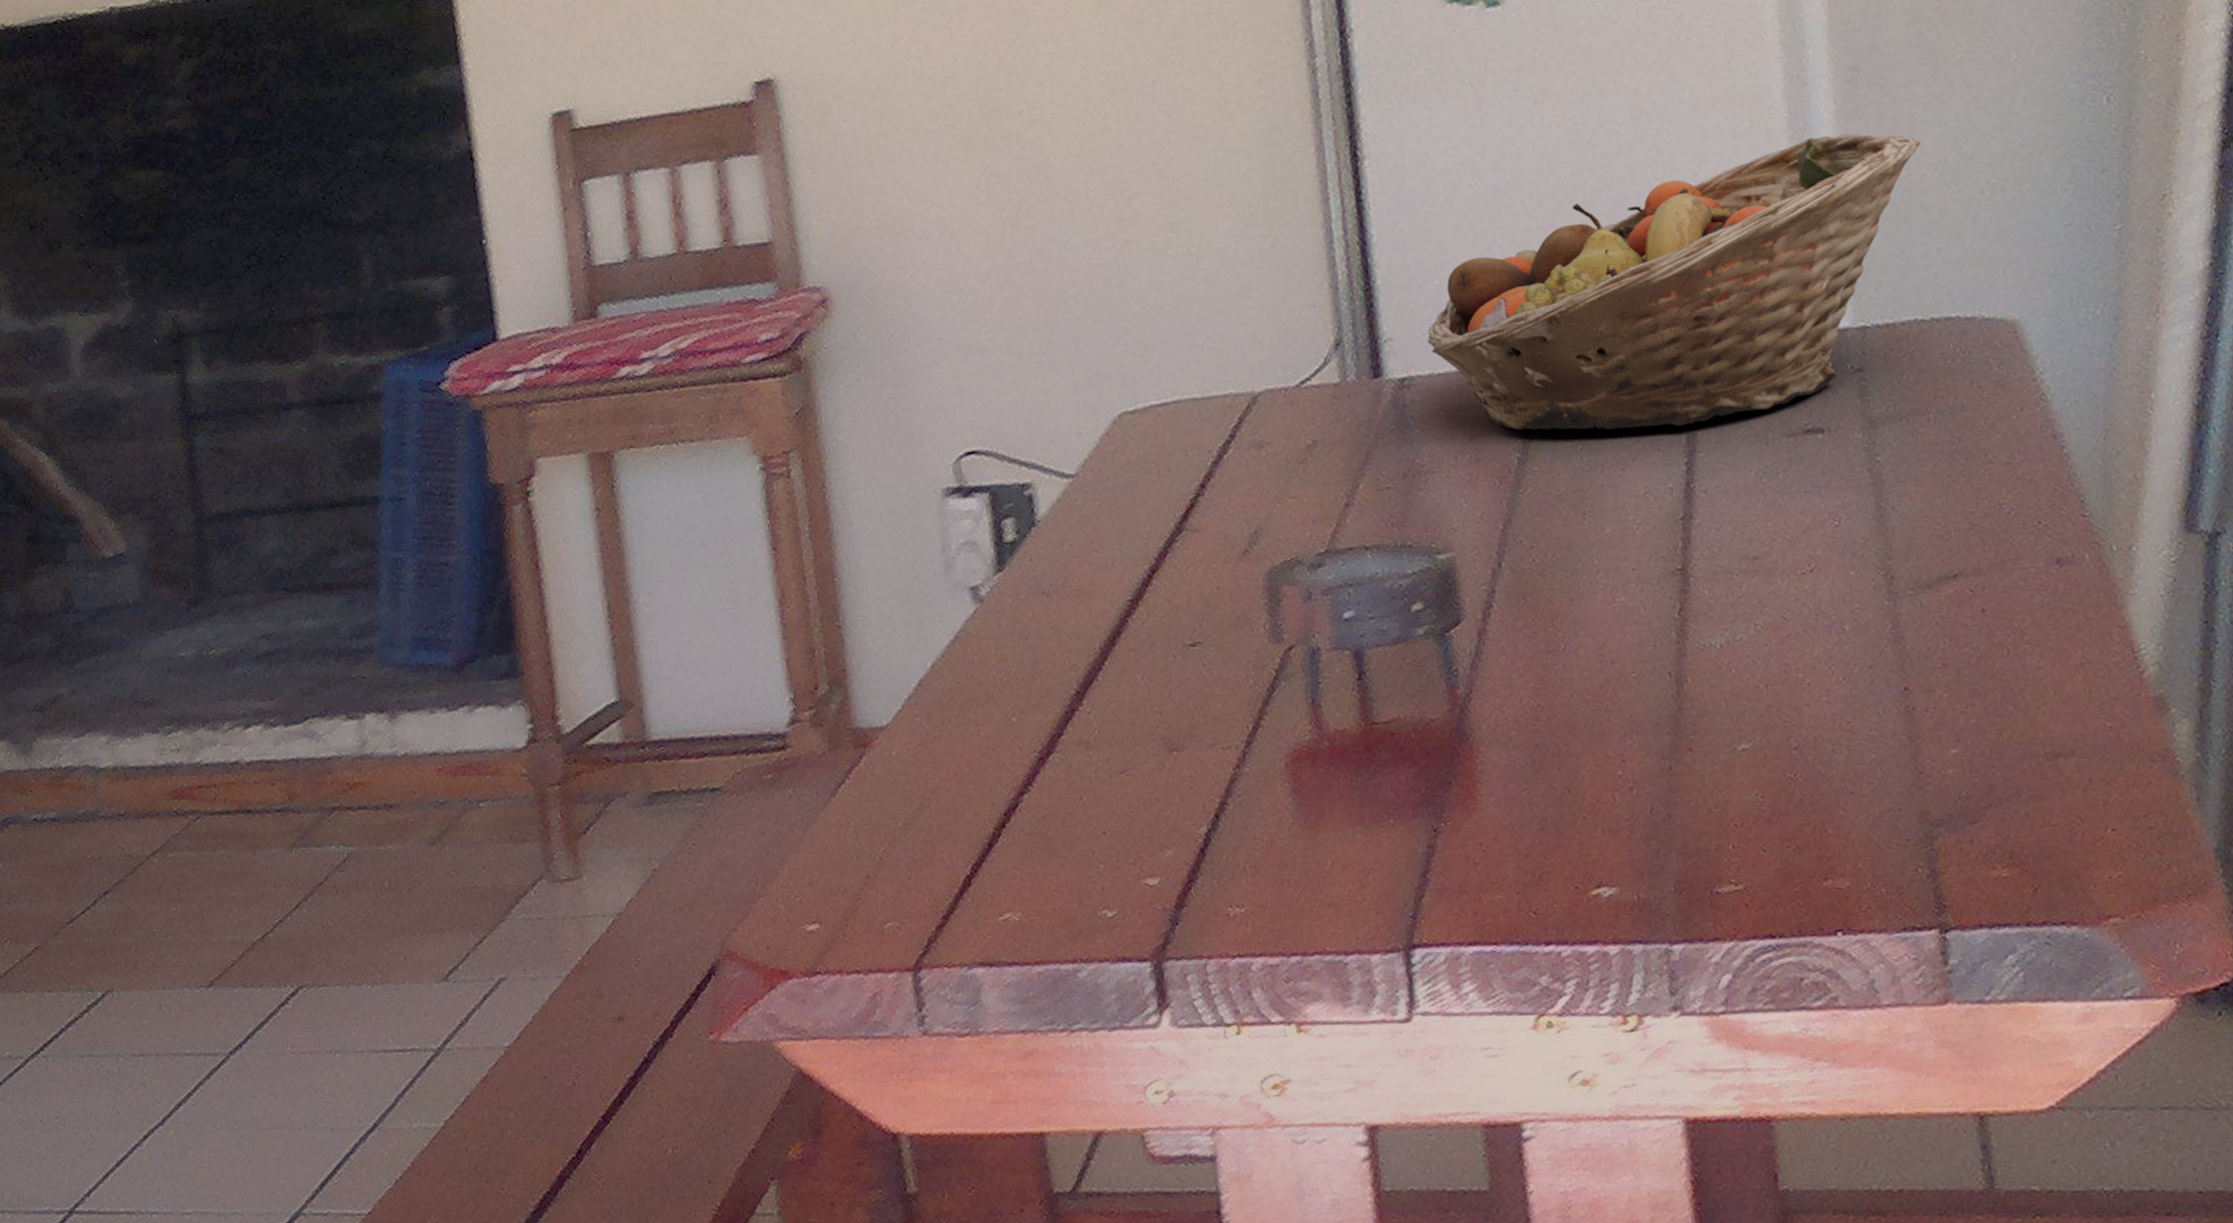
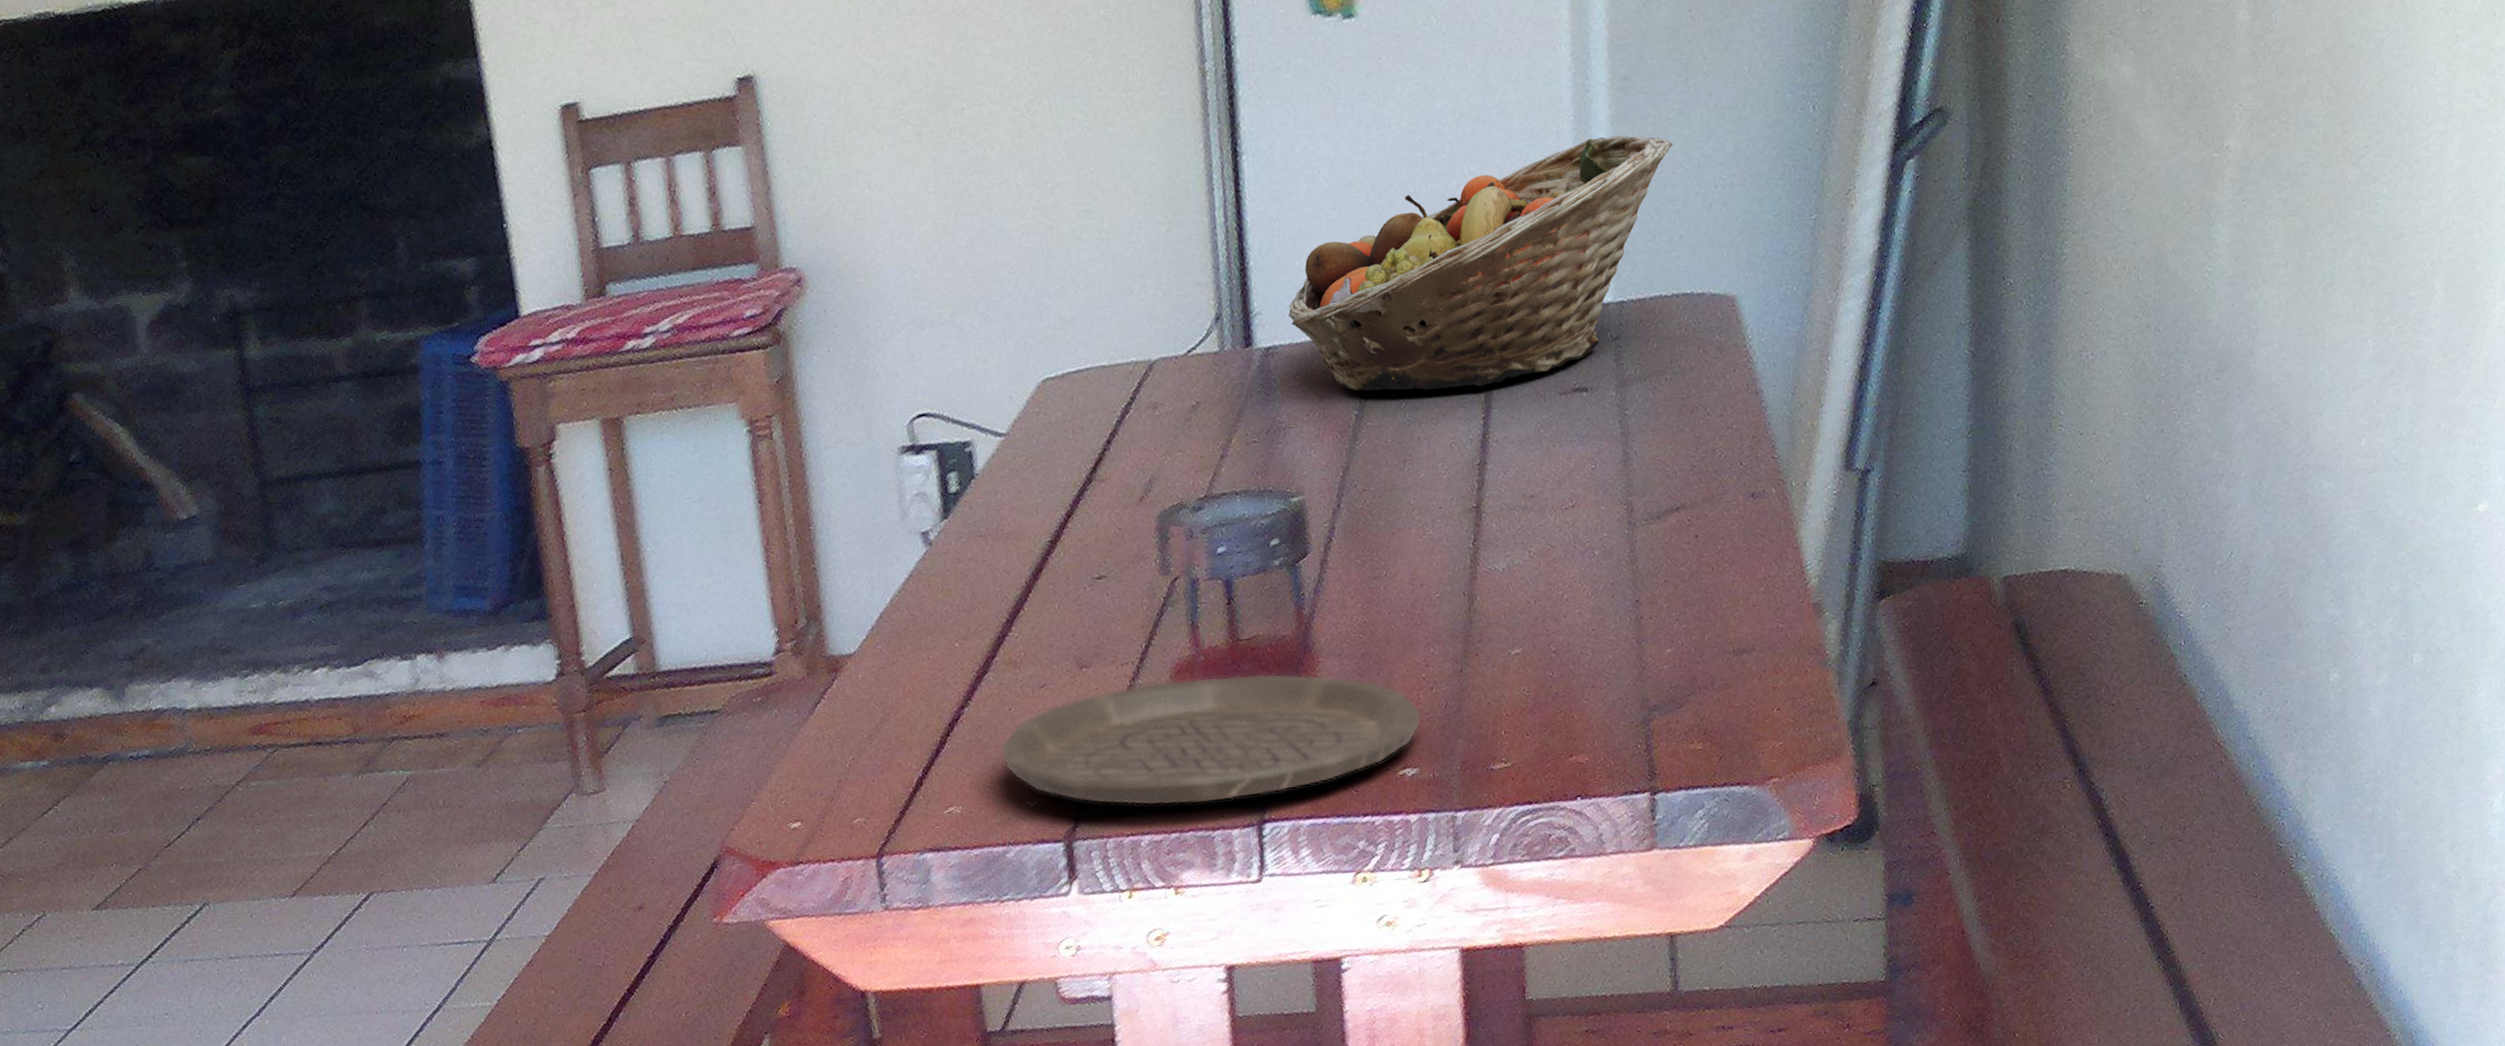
plate: none [1069,764,1620,922] -> present [1000,673,1422,806]

